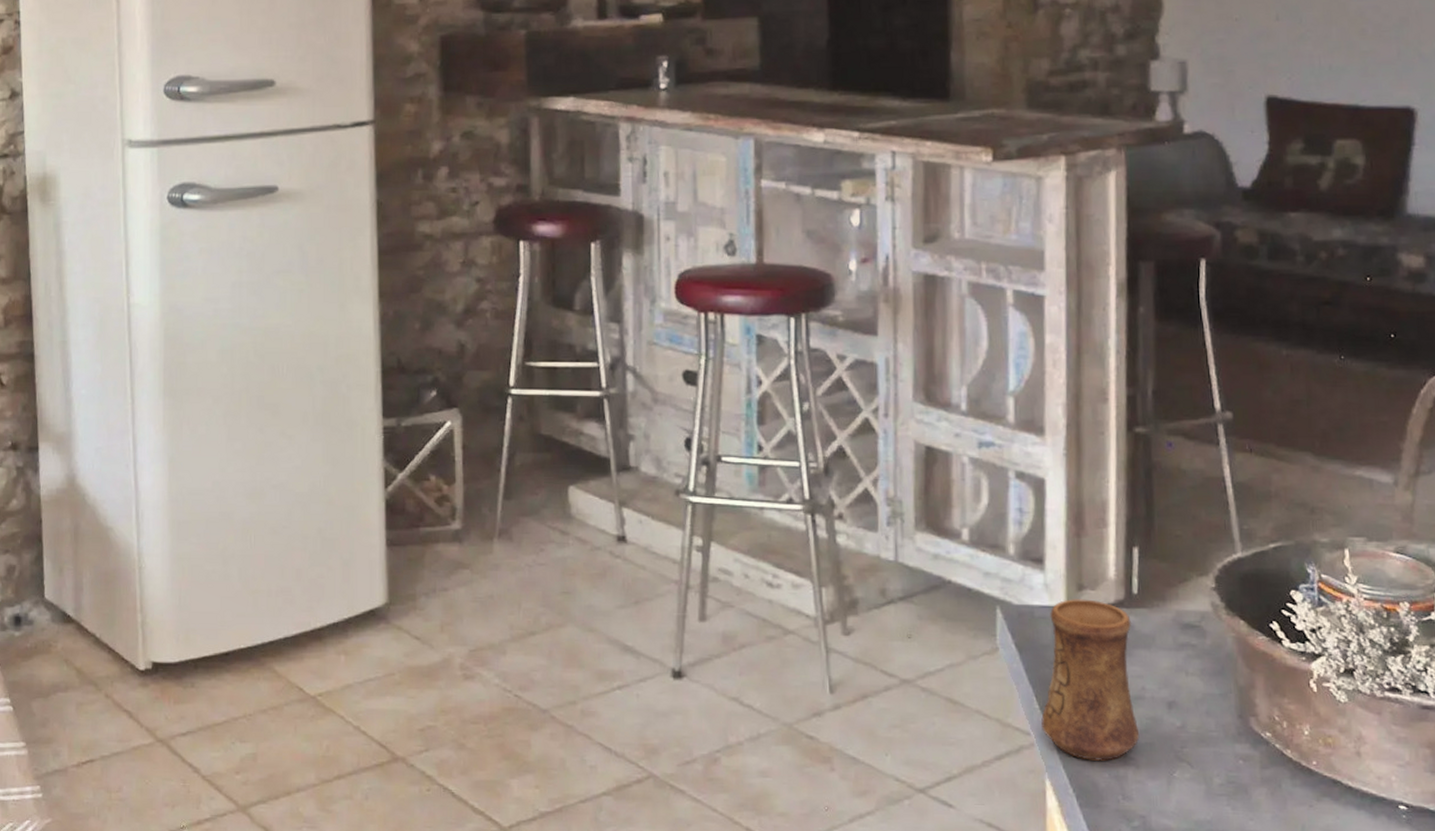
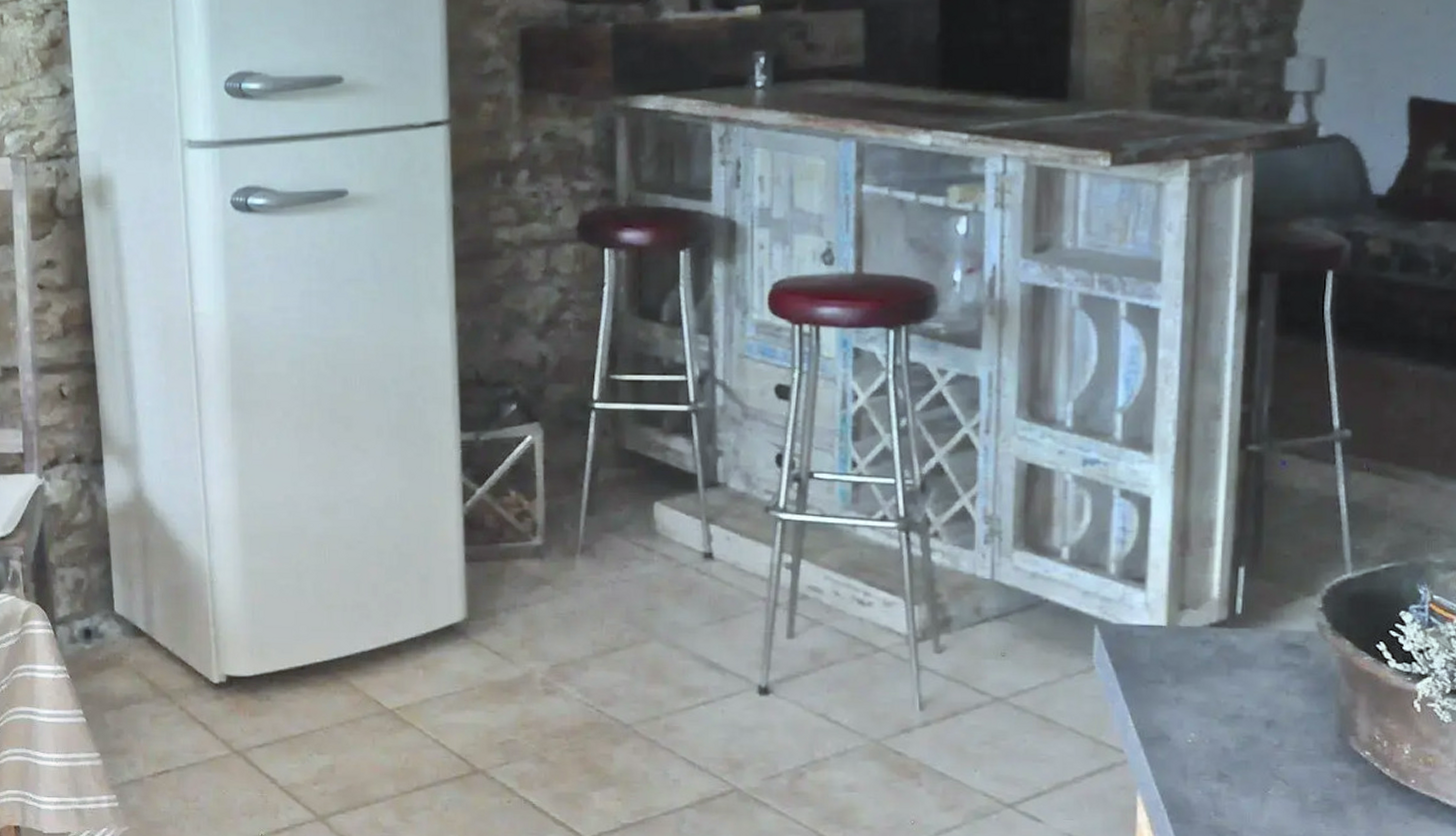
cup: present [1041,599,1140,761] -> none [1135,618,1236,778]

